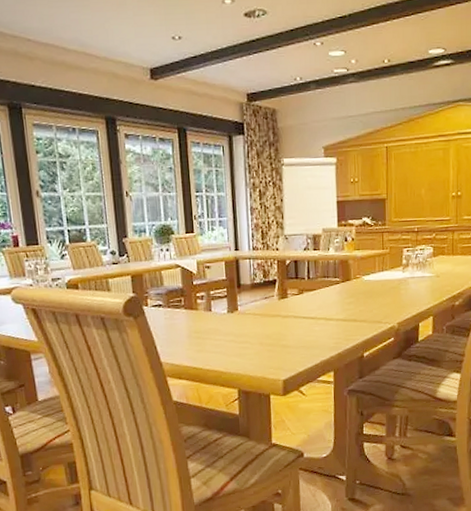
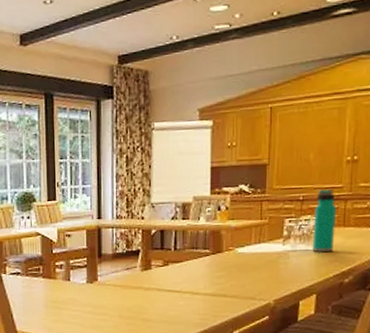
water bottle: none [427,221,446,279] -> present [312,188,337,253]

